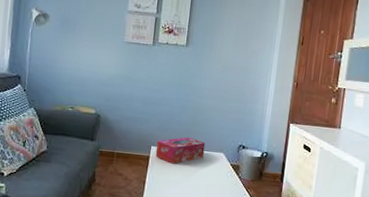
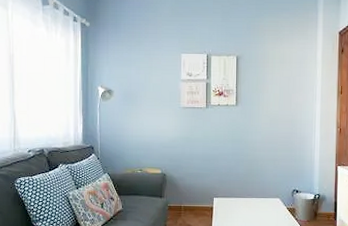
tissue box: present [155,137,205,164] -> none [218,186,262,212]

